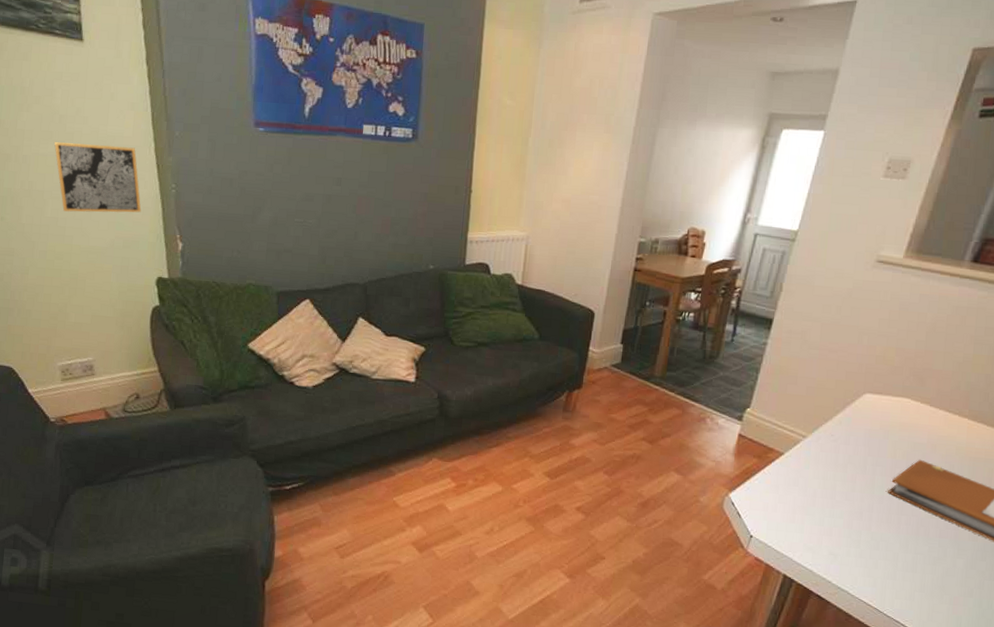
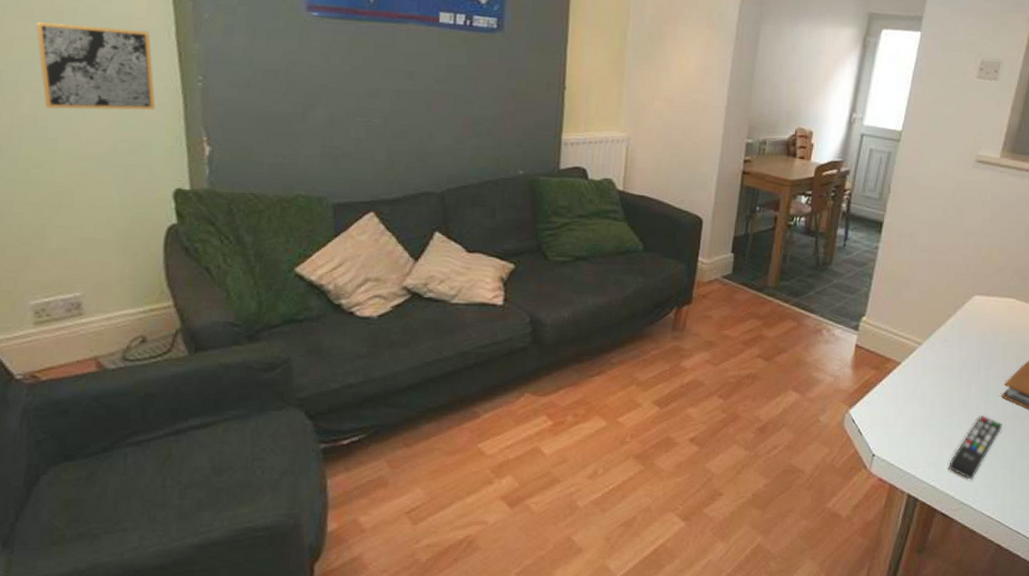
remote control: none [827,508,887,569] -> present [949,416,1002,481]

